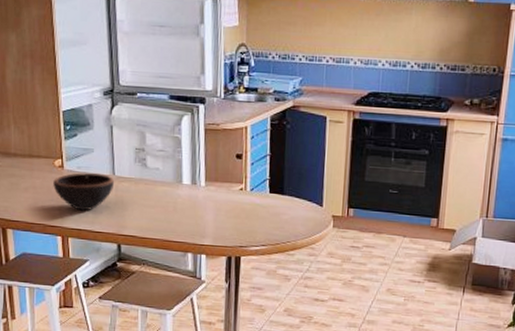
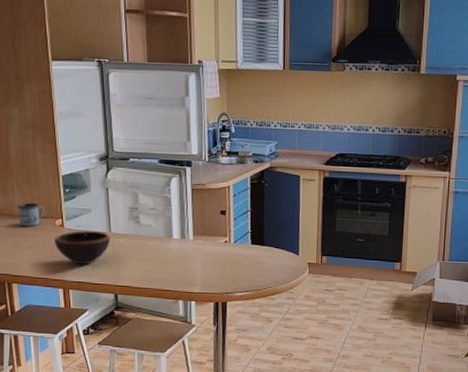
mug: none [13,140,43,167] -> present [17,202,44,227]

